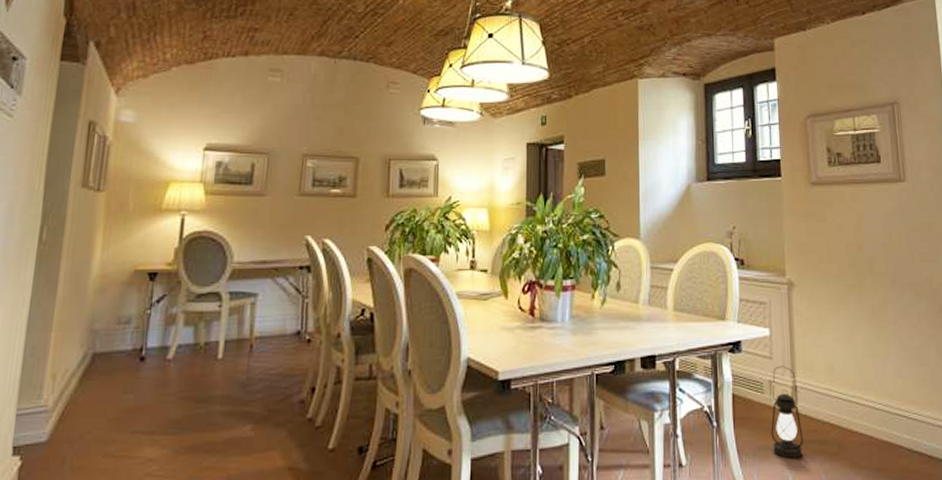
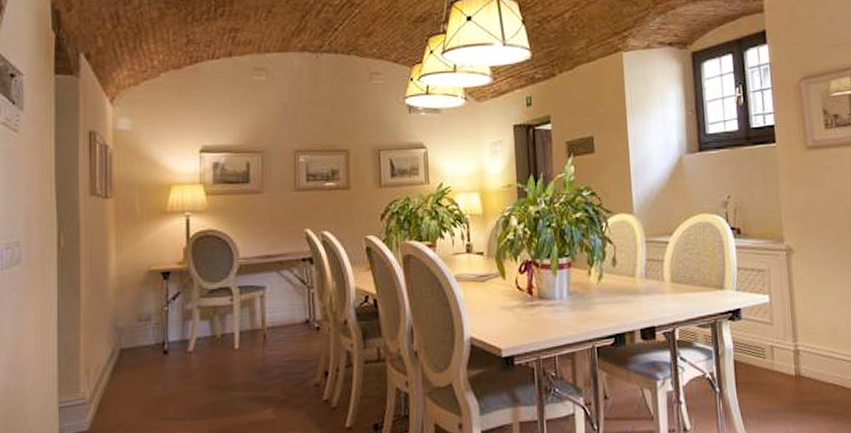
lantern: present [771,366,803,459] -> none [774,331,807,420]

